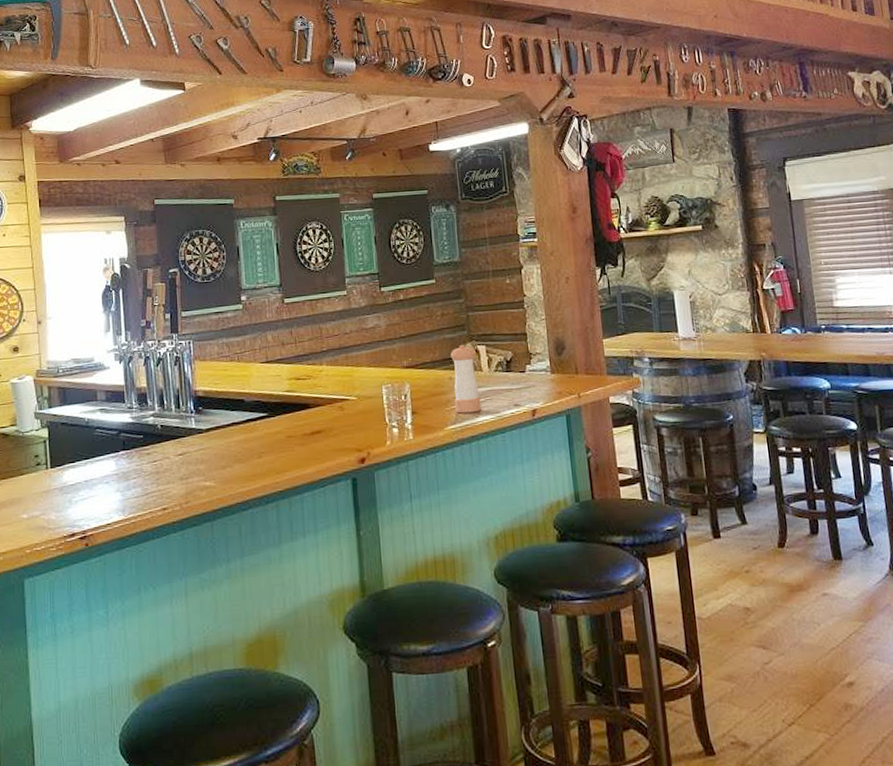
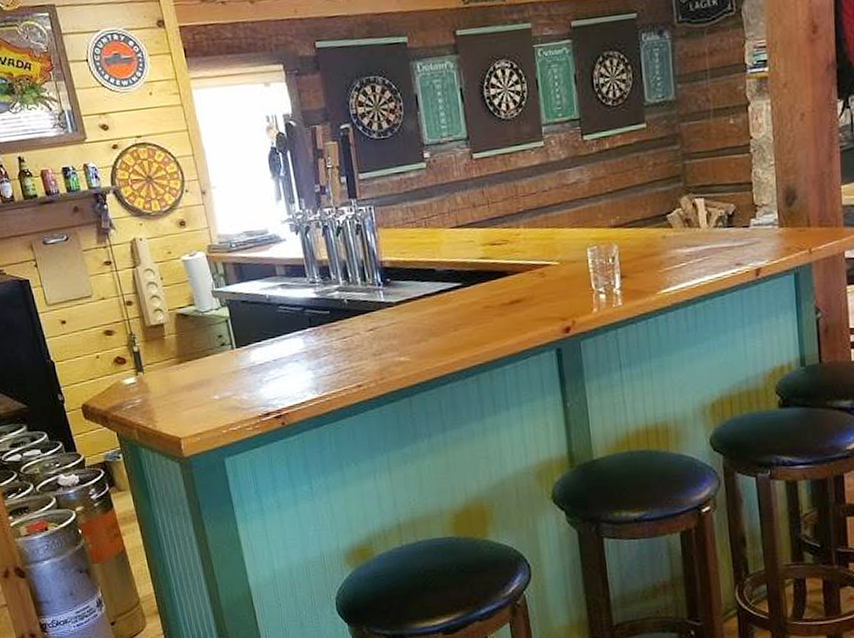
pepper shaker: present [451,345,482,414] -> none [664,199,699,276]

